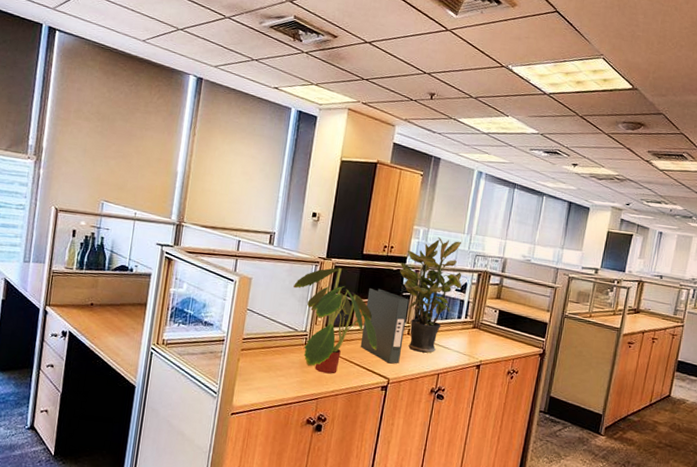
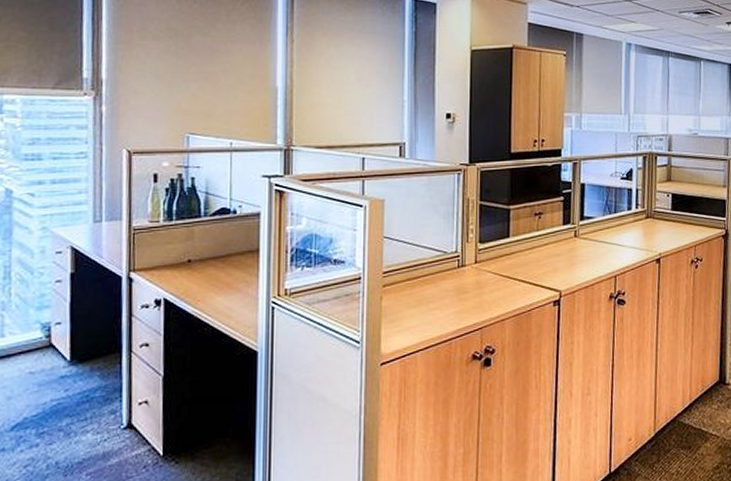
plant: present [293,267,378,374] -> none [435,172,542,297]
binder: present [360,288,409,364] -> none [522,189,571,274]
potted plant: present [400,236,462,353] -> none [555,121,627,255]

